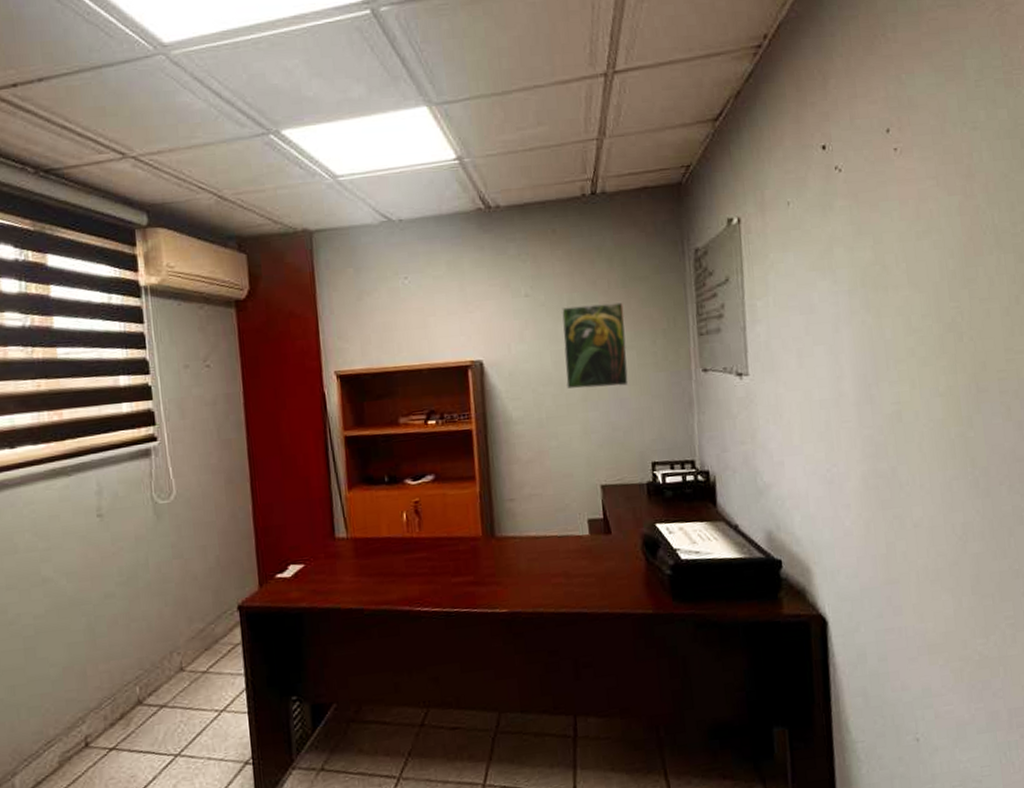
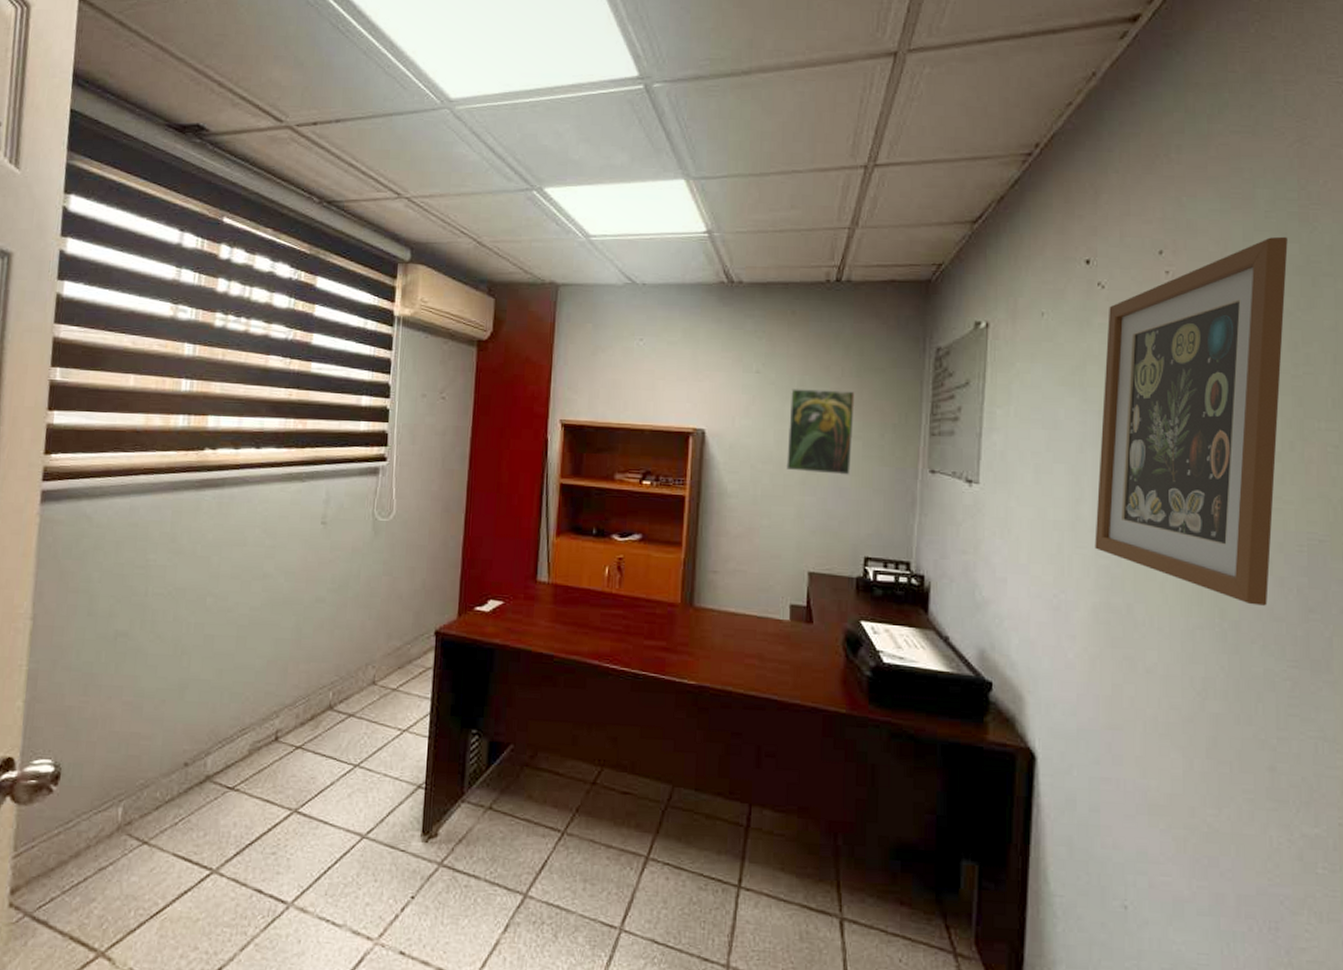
wall art: none [847,103,1010,451] -> present [1095,236,1288,606]

